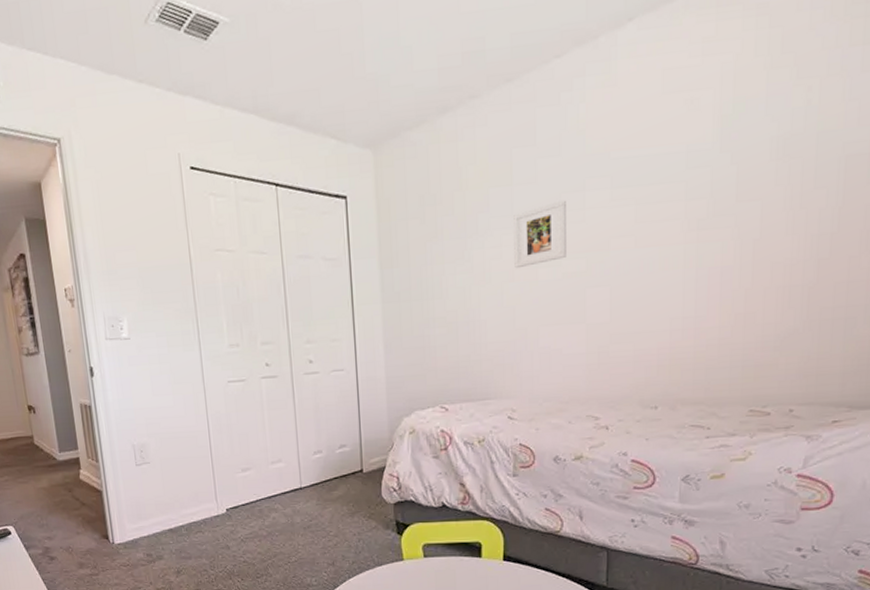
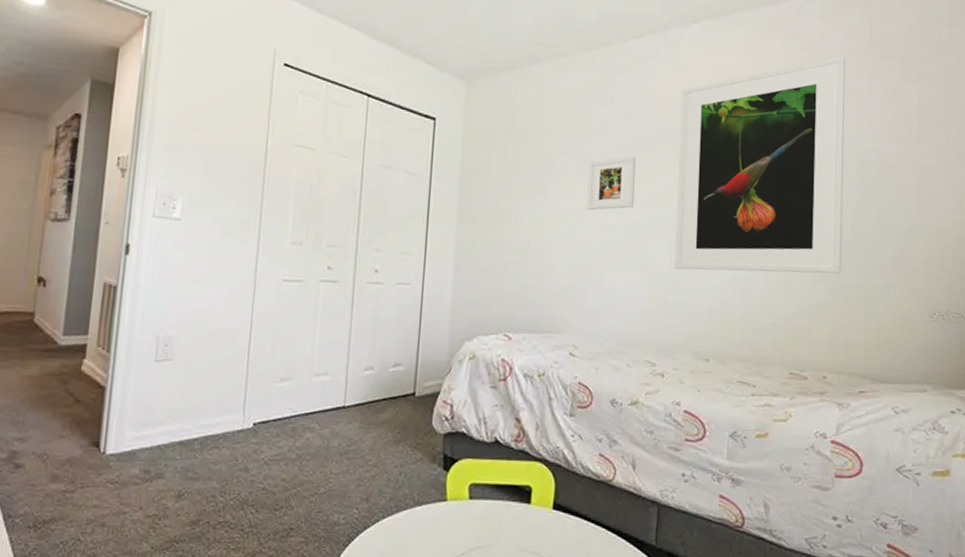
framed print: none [616,22,830,317] -> present [674,56,845,274]

